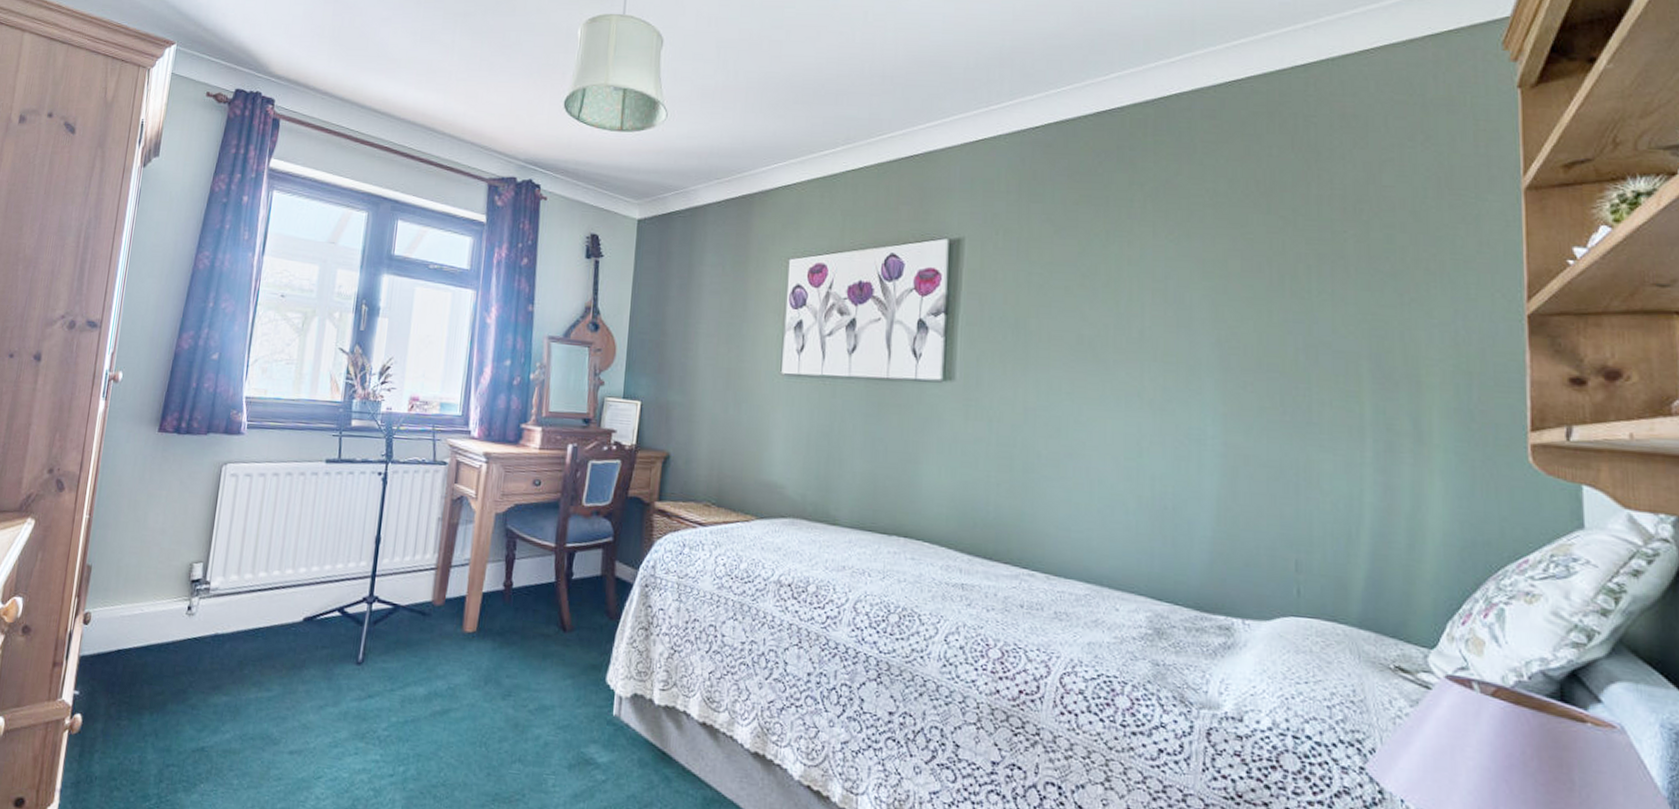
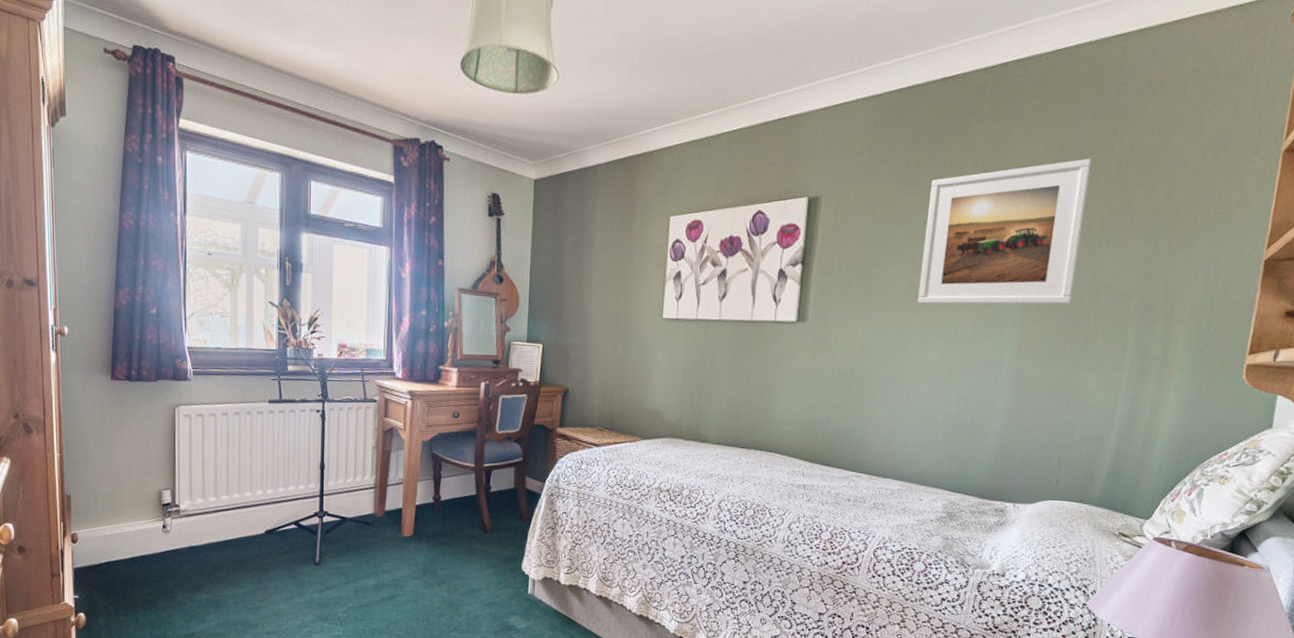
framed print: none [1089,197,1286,365] -> present [917,158,1092,305]

